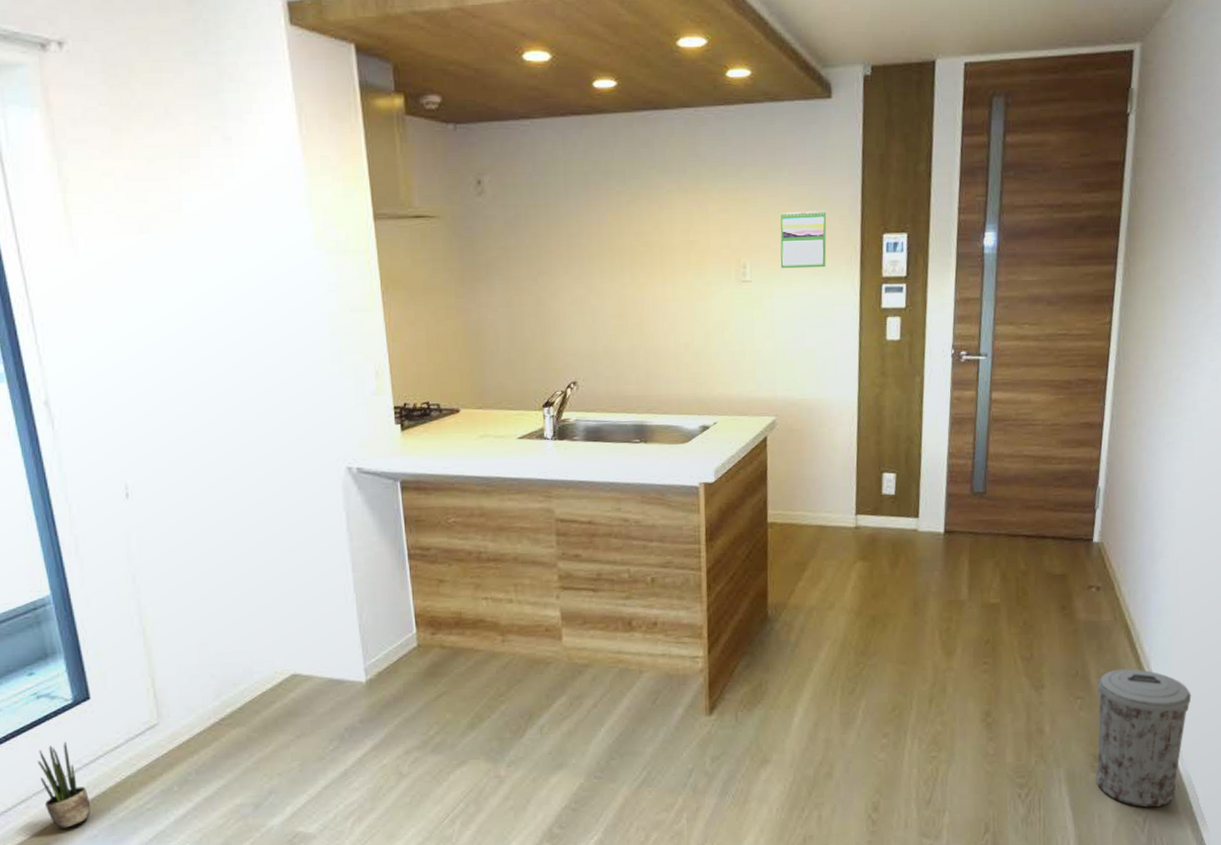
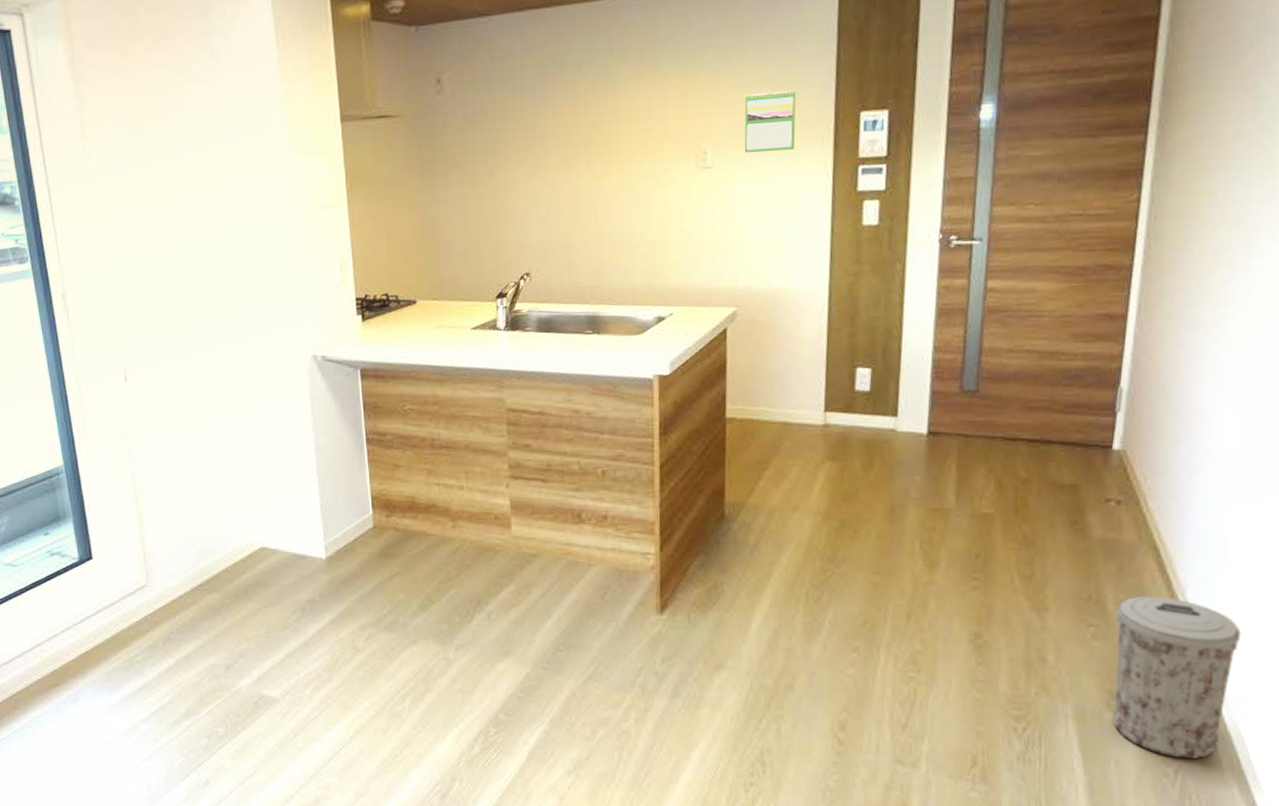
potted plant: present [37,742,91,828] -> none [50,596,92,672]

